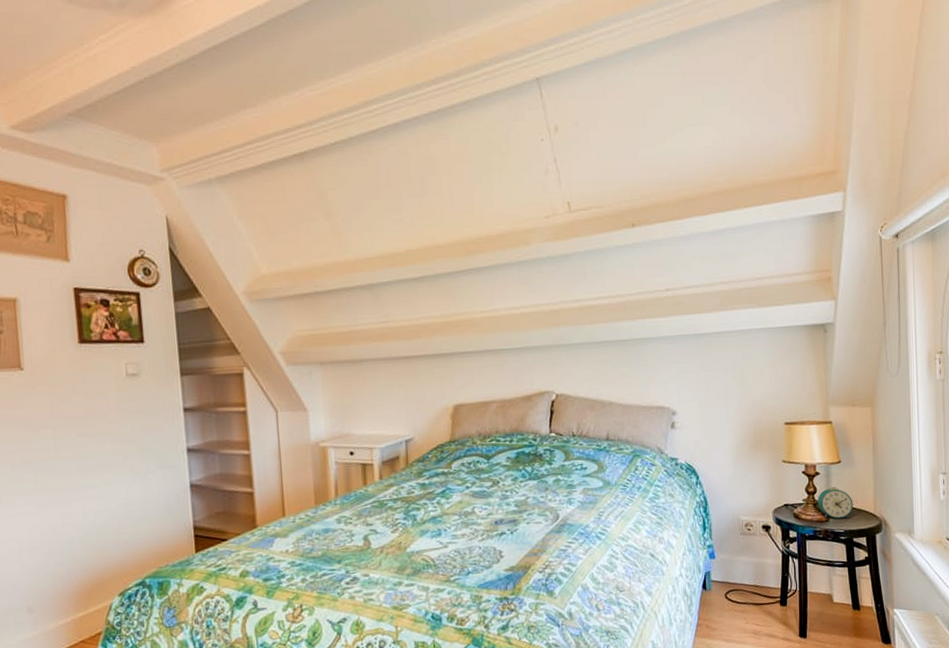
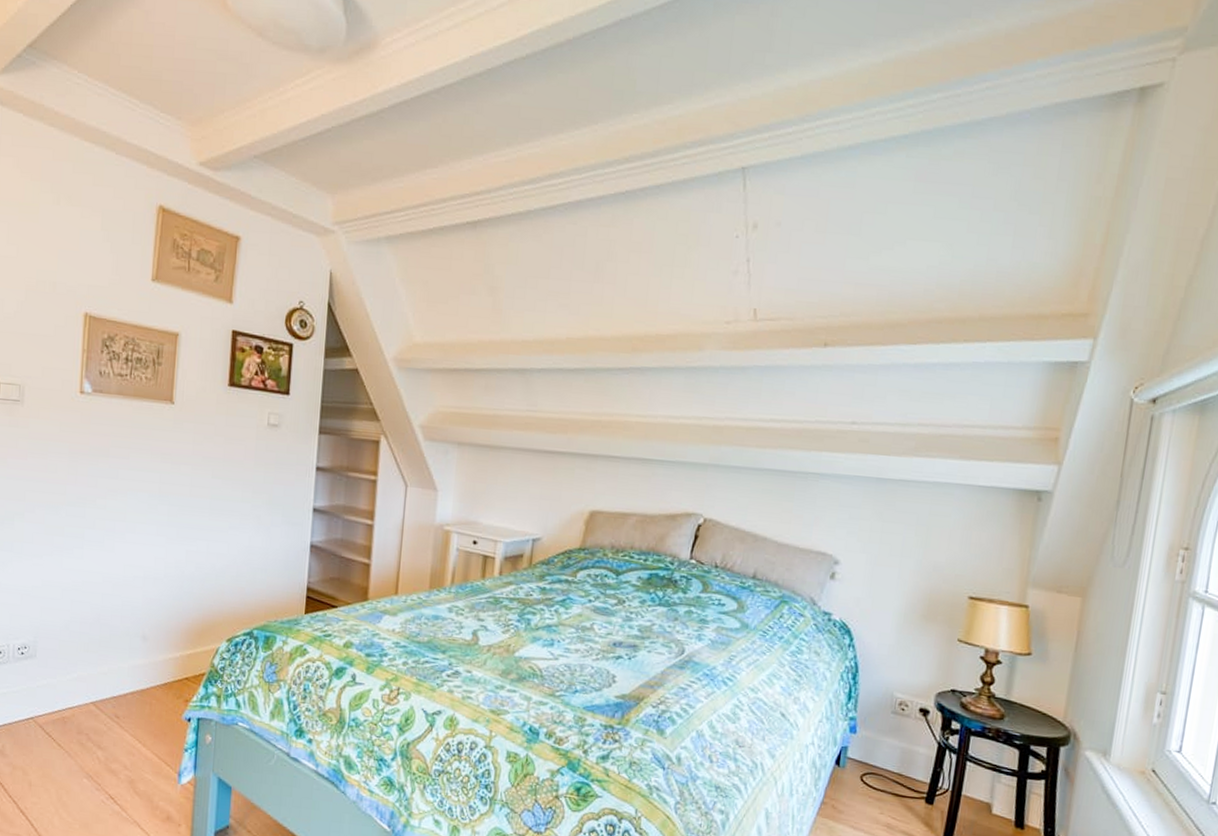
alarm clock: present [817,487,853,519] -> none [992,681,1039,721]

